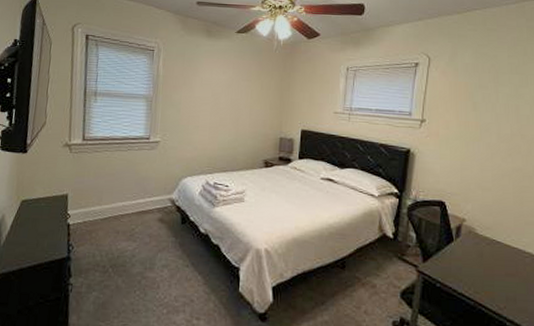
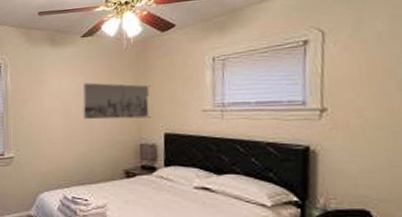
wall art: none [231,77,294,115] -> present [82,82,151,120]

